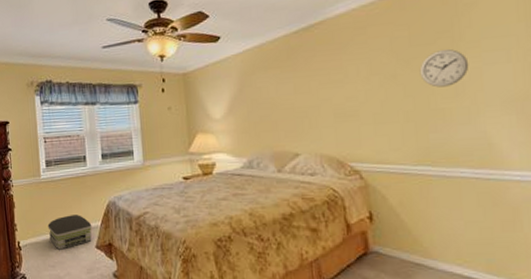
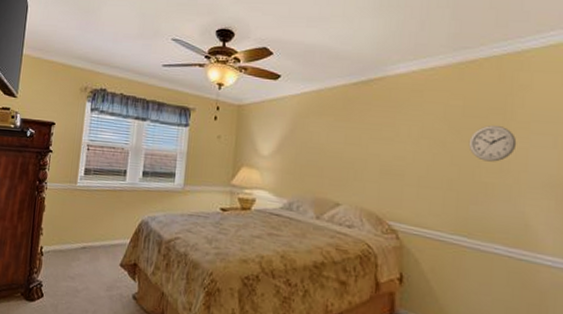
air purifier: present [47,215,92,250] -> none [74,227,120,263]

